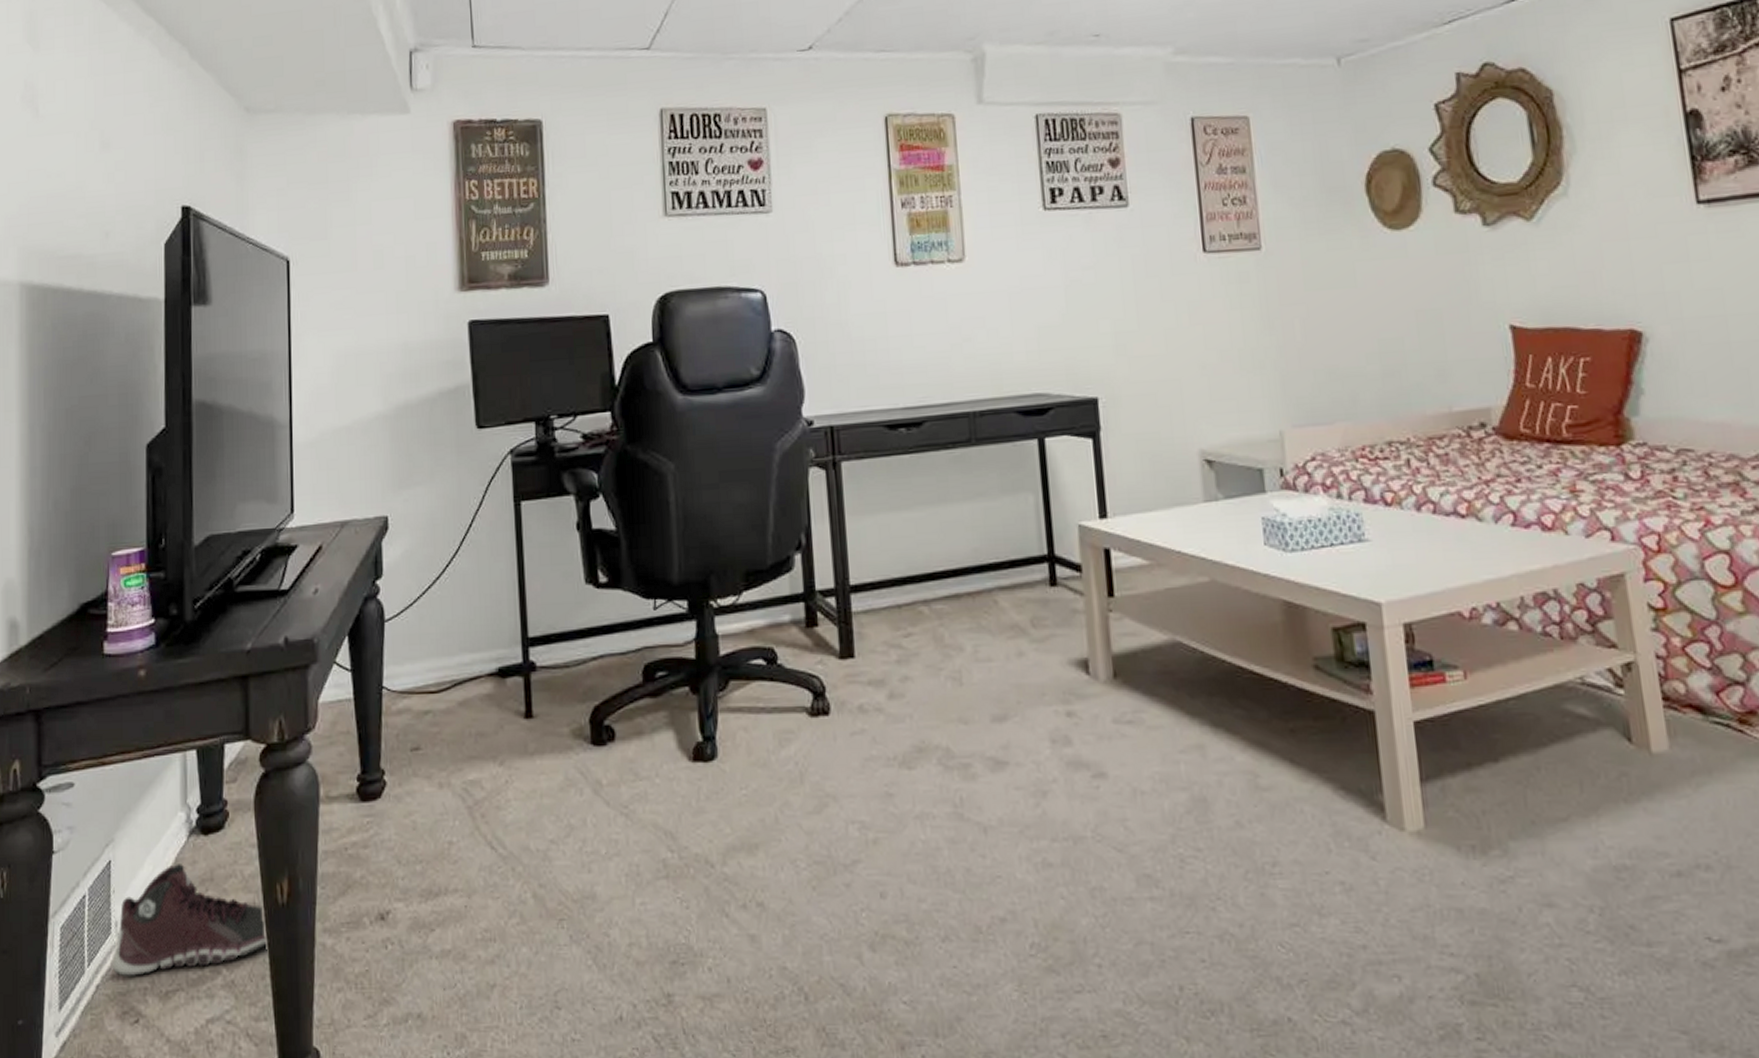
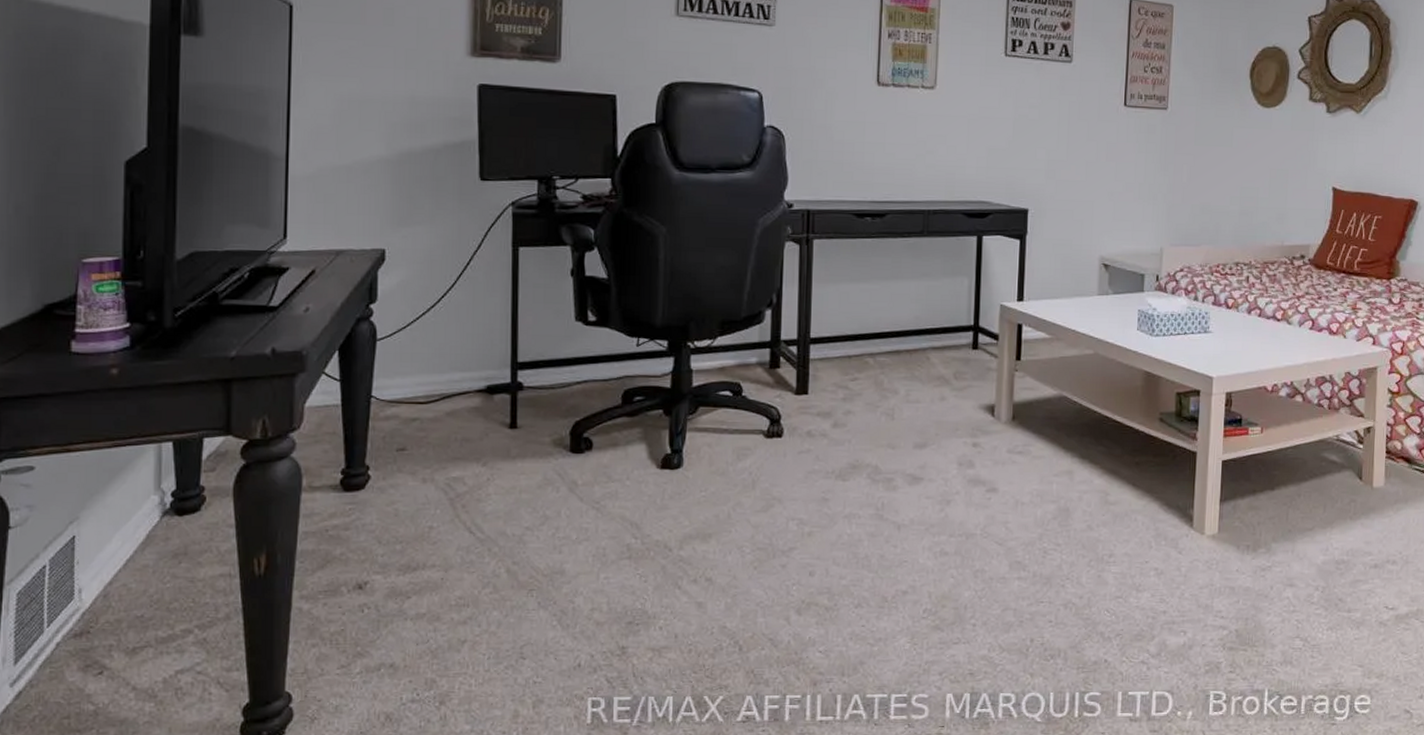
sneaker: present [112,864,267,978] -> none [74,540,242,636]

